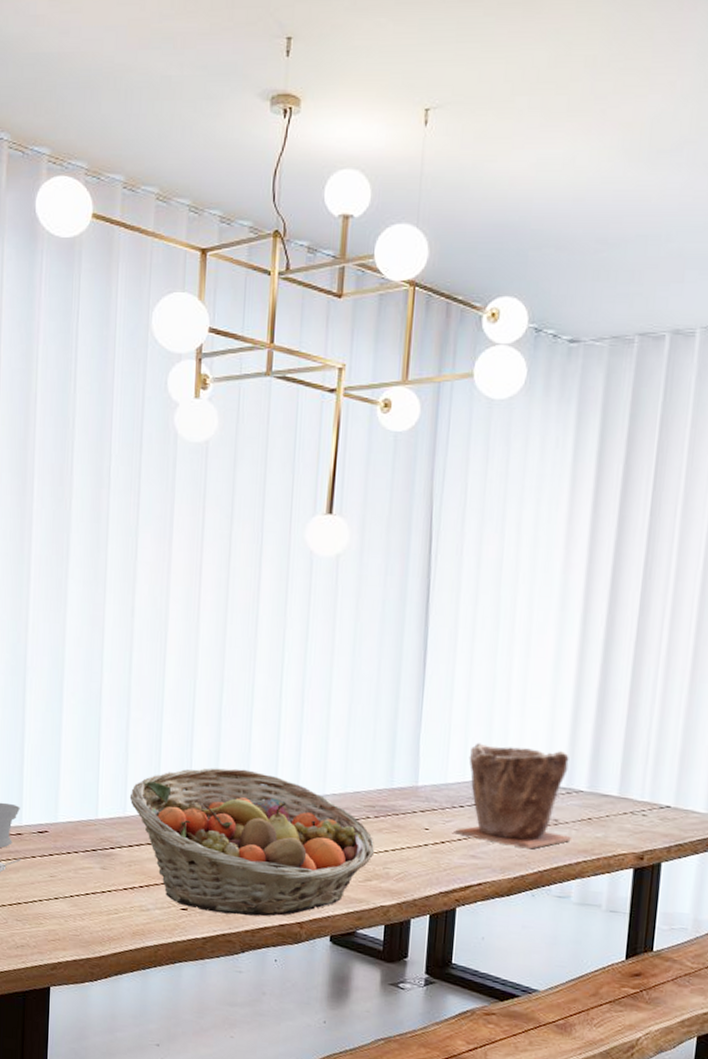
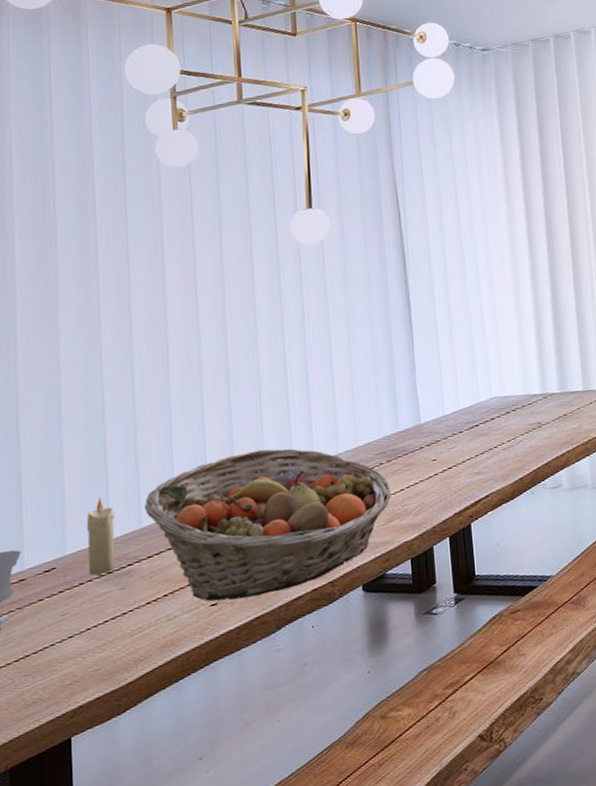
candle: none [76,777,103,850] -> present [86,498,115,576]
plant pot: present [453,742,573,849] -> none [458,363,555,458]

